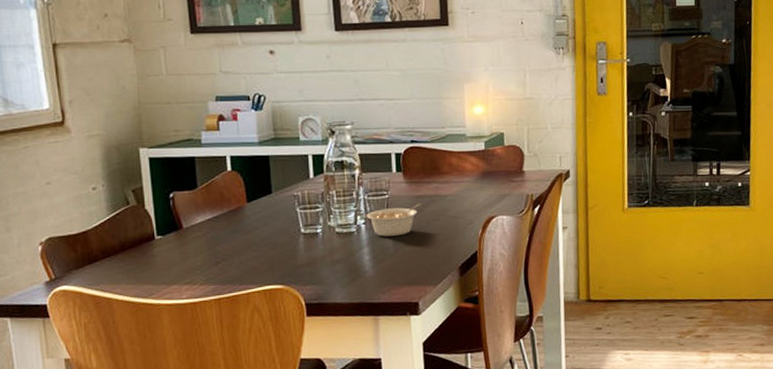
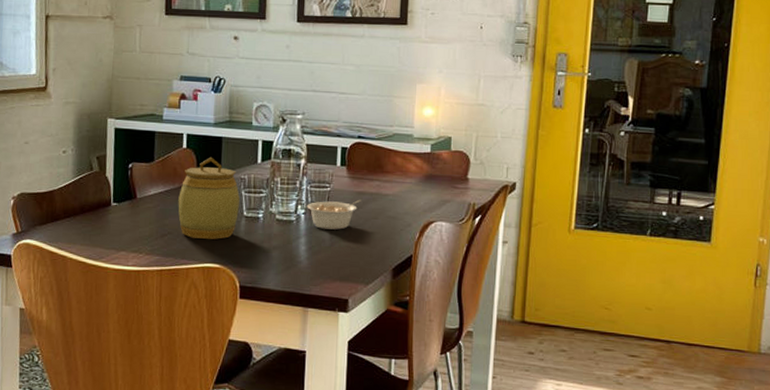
jar: none [229,177,296,262] -> present [178,157,240,239]

